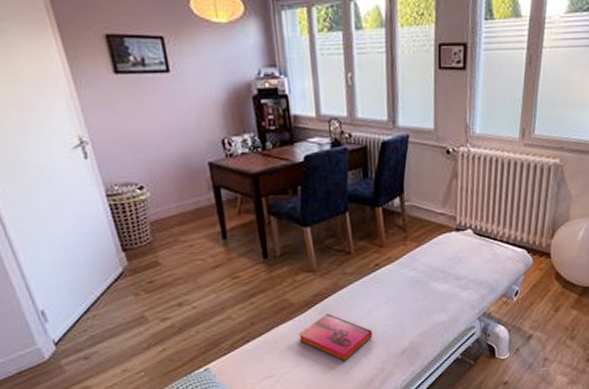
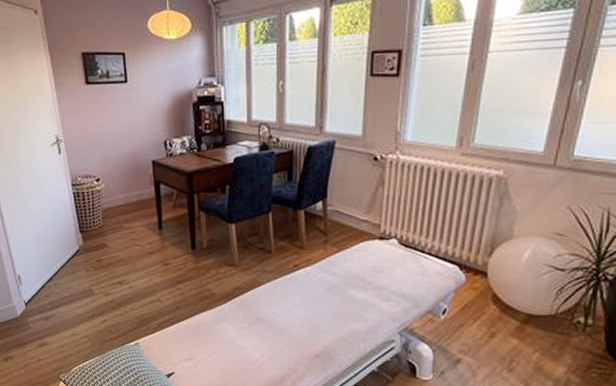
hardback book: present [297,314,373,362] -> none [217,308,287,357]

